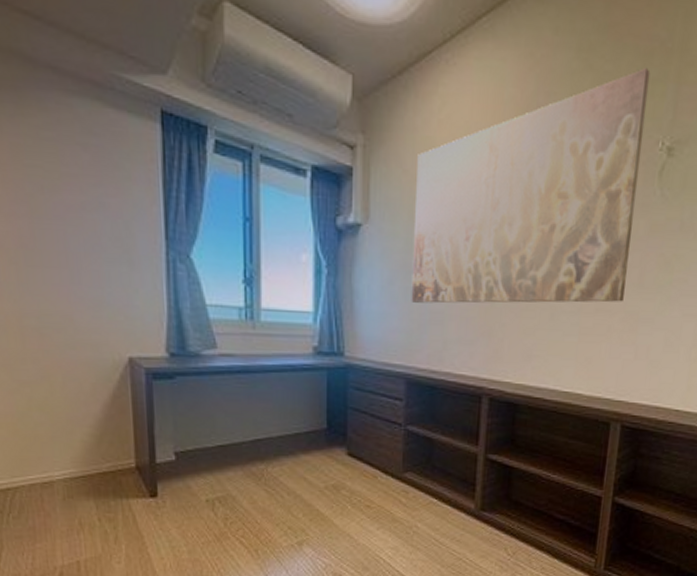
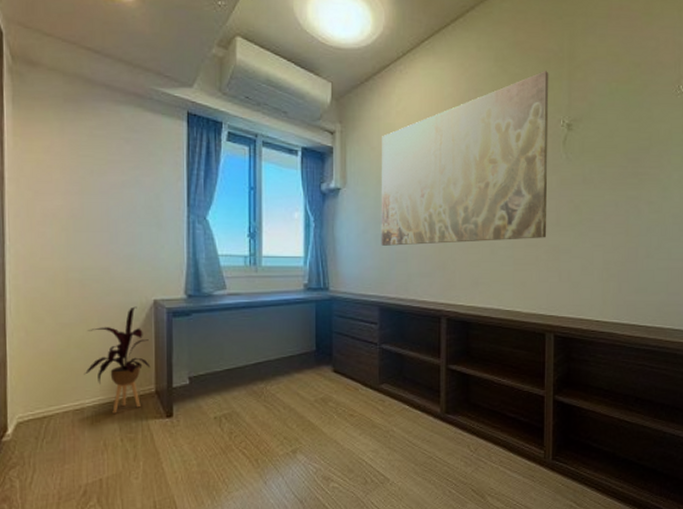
house plant: none [50,364,129,489] -> present [84,306,151,414]

